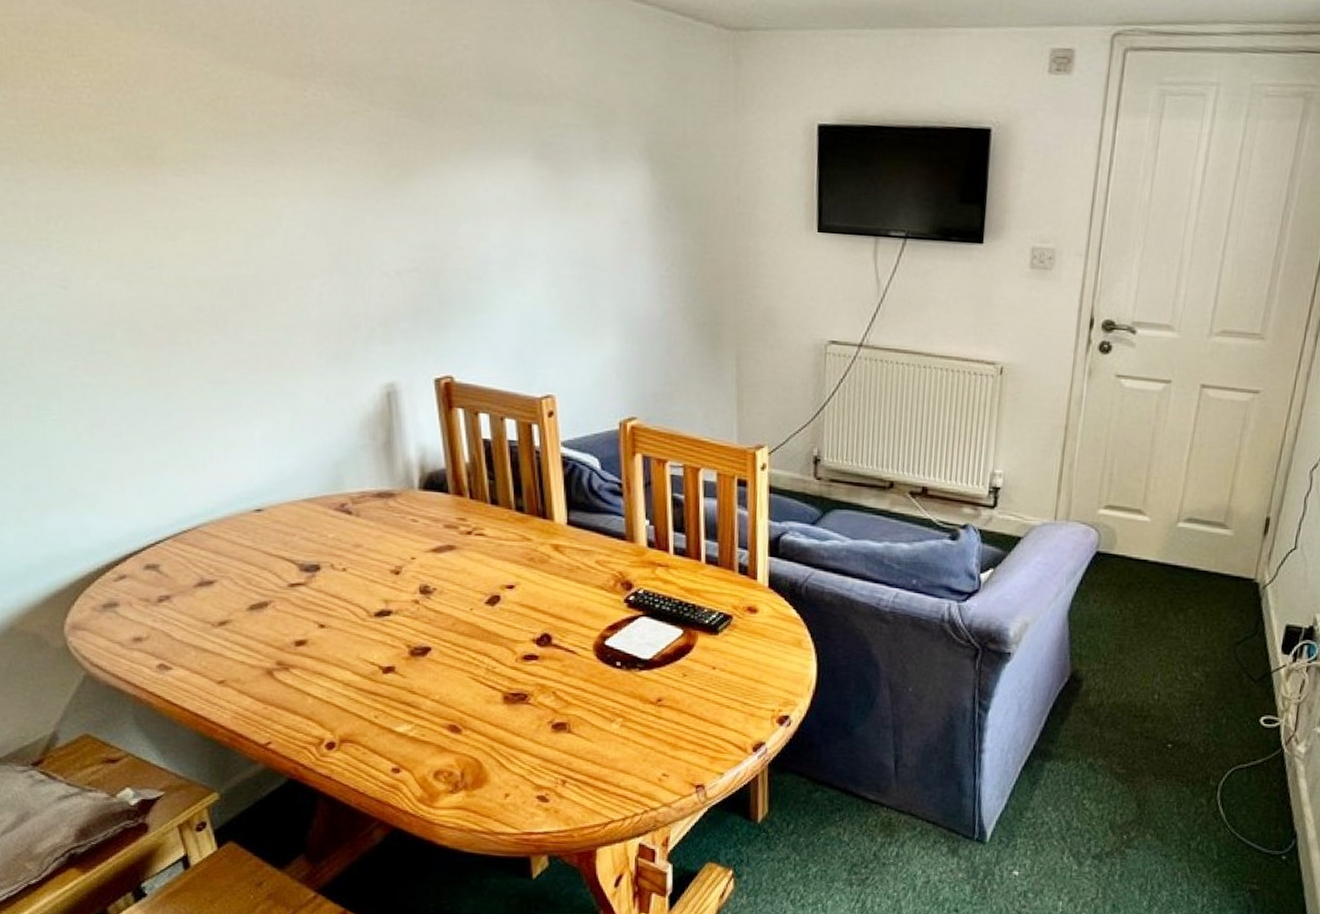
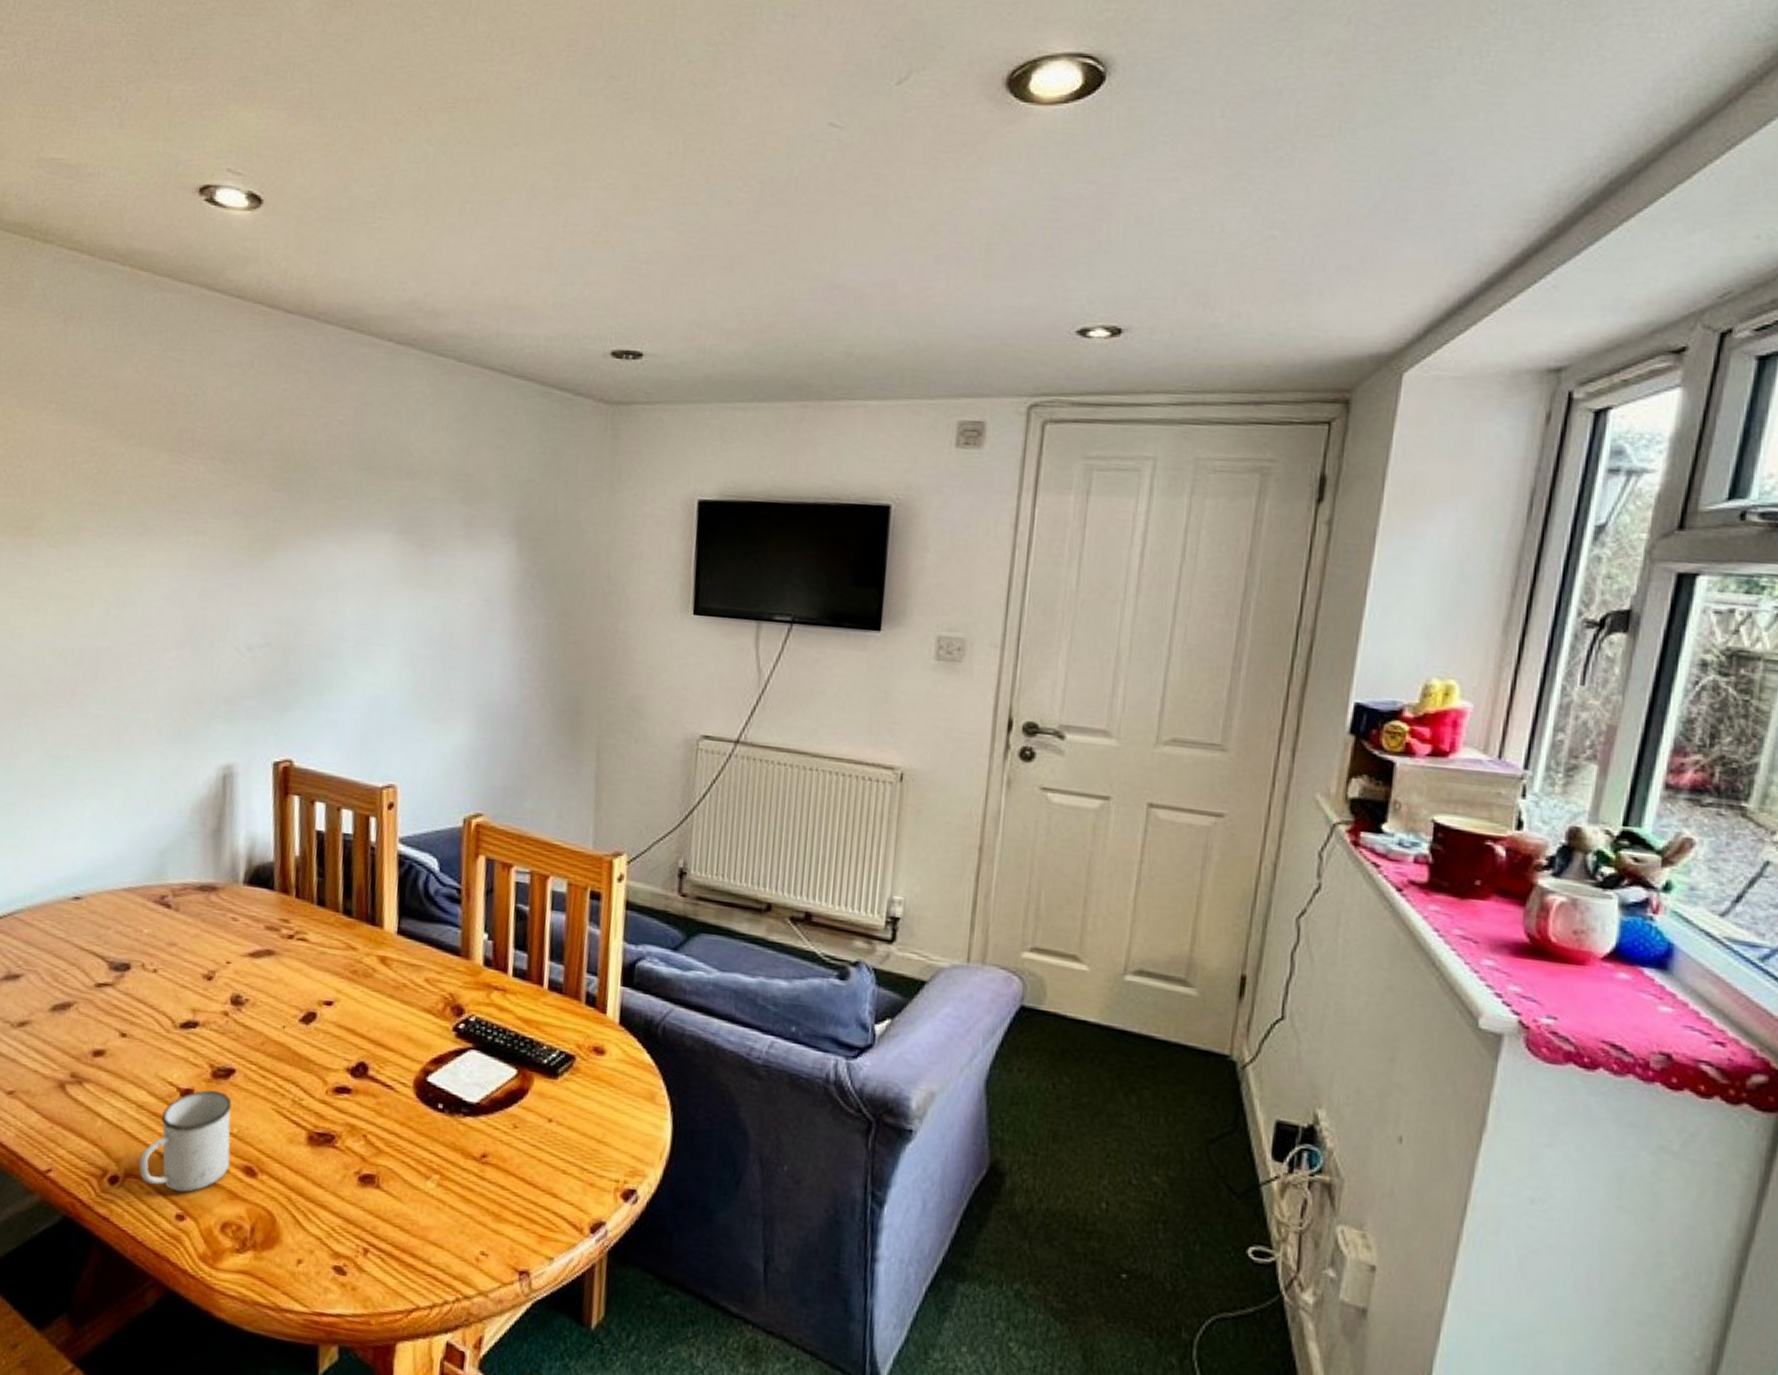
mug: none [352,666,436,751] -> present [139,1090,232,1193]

